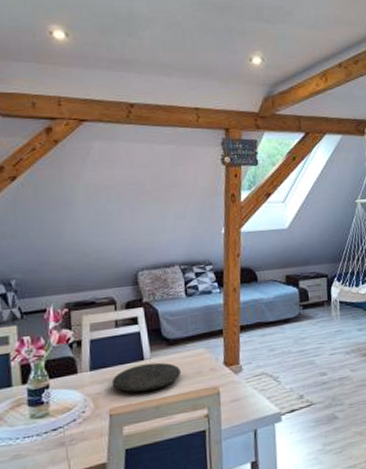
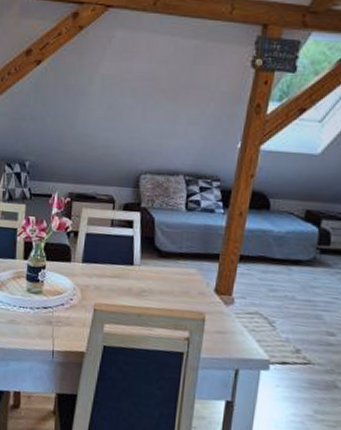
plate: present [111,362,182,393] -> none [100,269,169,298]

